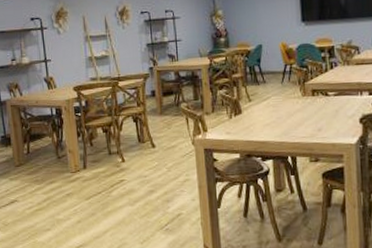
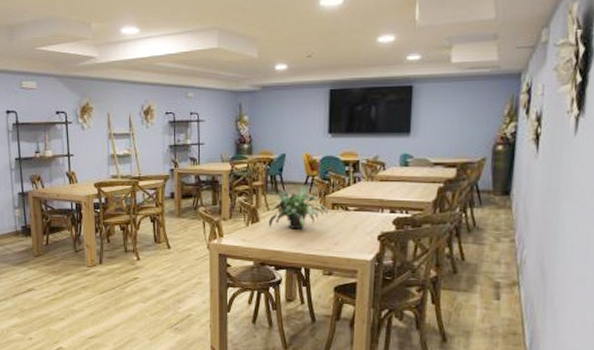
potted plant: none [250,73,310,119] -> present [268,185,329,230]

